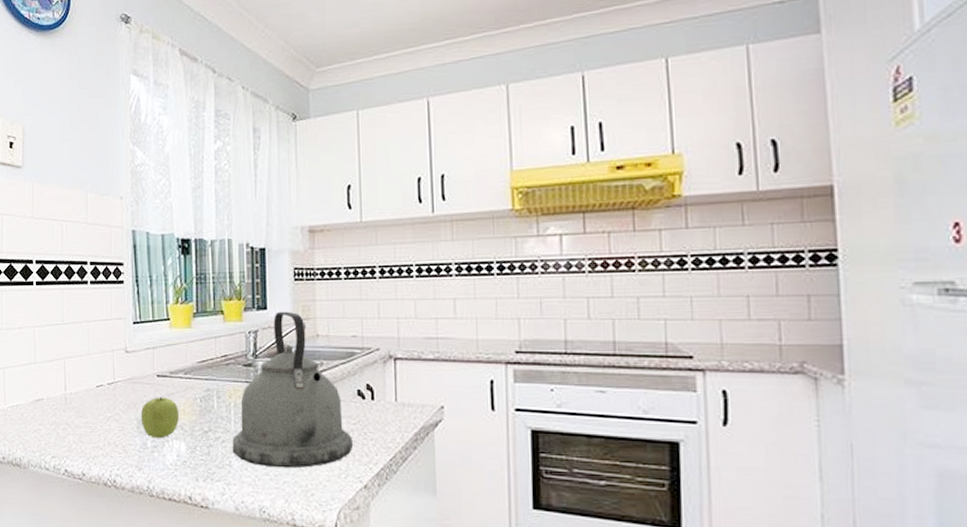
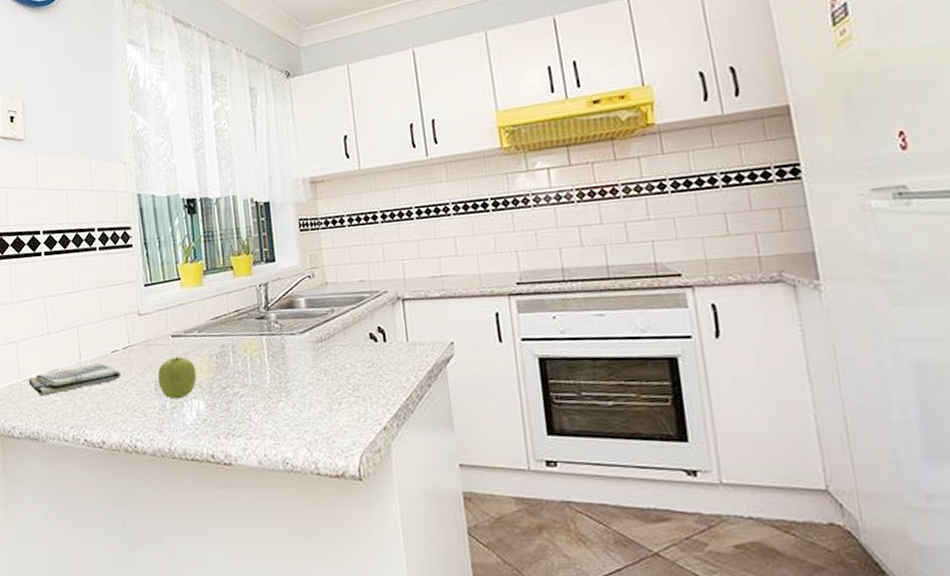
dish towel: none [14,395,105,424] -> present [28,362,121,397]
kettle: present [232,311,354,469] -> none [250,261,370,418]

